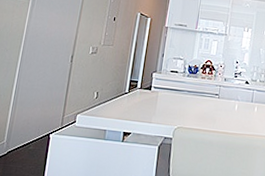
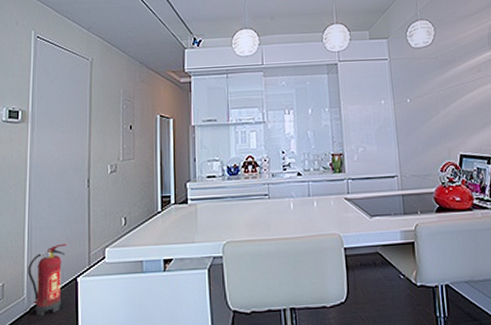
fire extinguisher: none [10,104,46,160] -> present [28,243,66,316]

